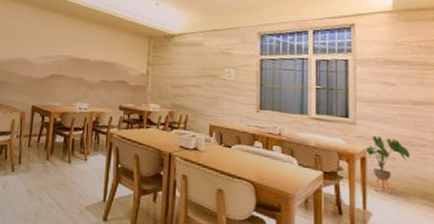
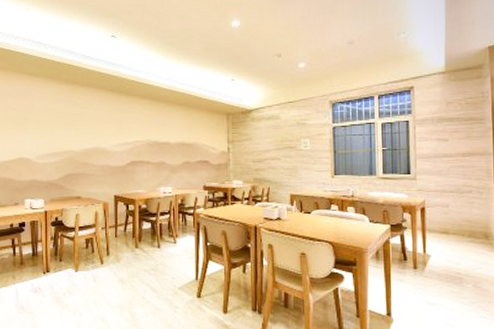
house plant: present [363,136,410,195] -> none [423,188,460,237]

